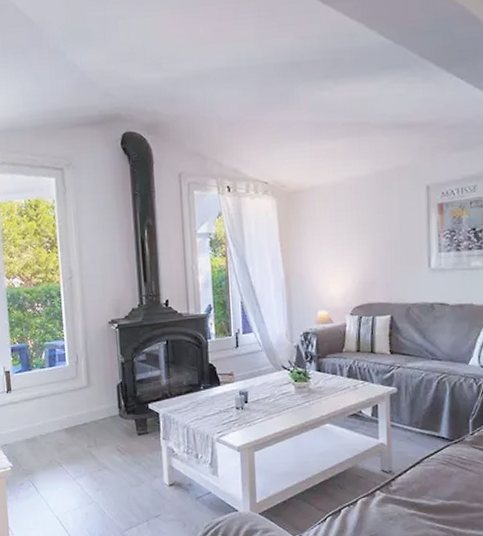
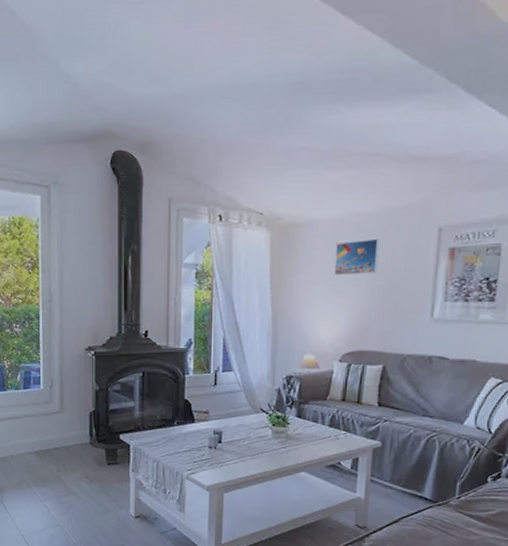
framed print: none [337,199,377,236] -> present [334,238,380,276]

